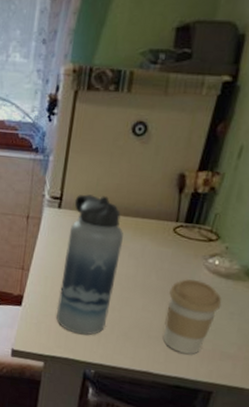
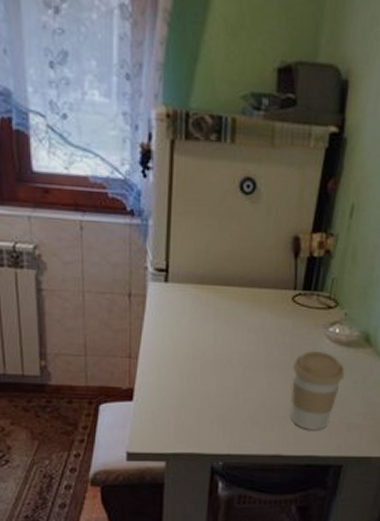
water bottle: present [56,194,123,335] -> none [174,264,241,425]

